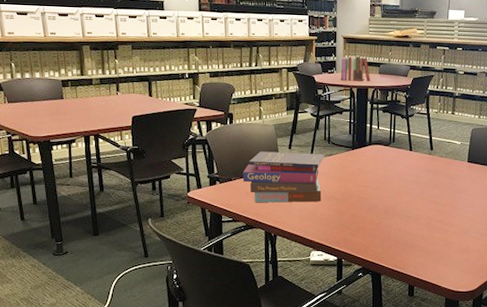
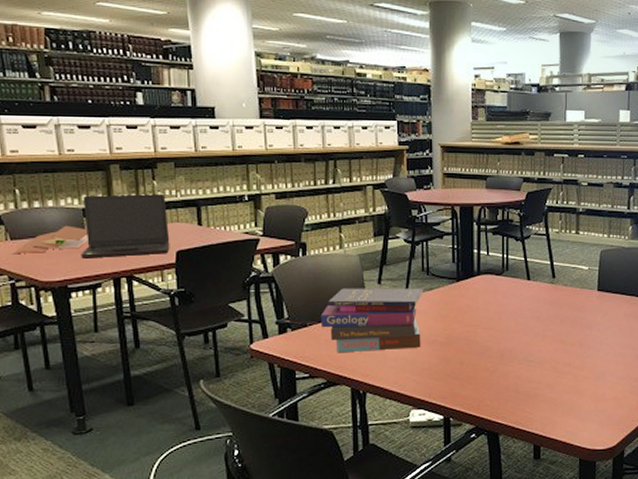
papers: none [9,93,66,115] -> present [12,225,88,255]
laptop: none [60,69,128,120] -> present [81,194,170,259]
books: present [341,55,371,82] -> none [439,167,476,198]

